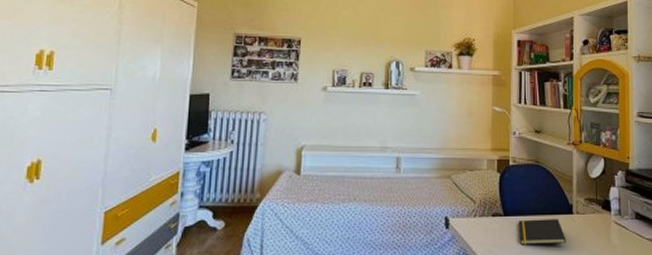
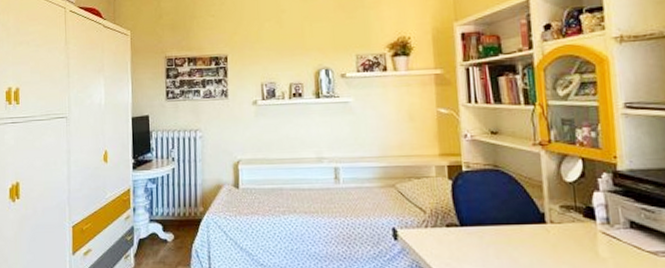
notepad: present [518,219,567,245] -> none [477,229,540,258]

